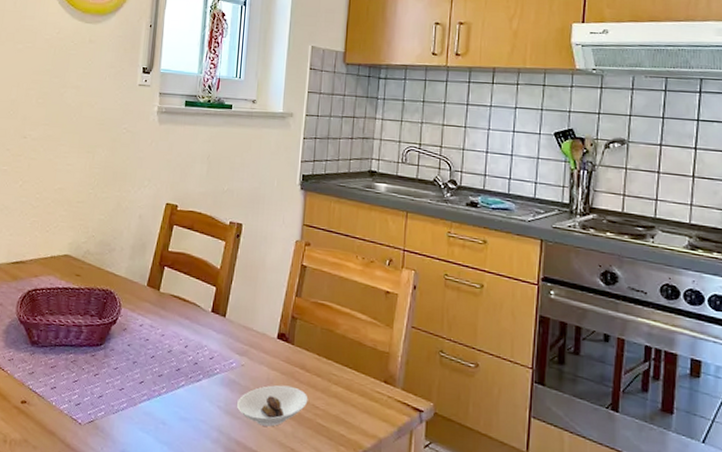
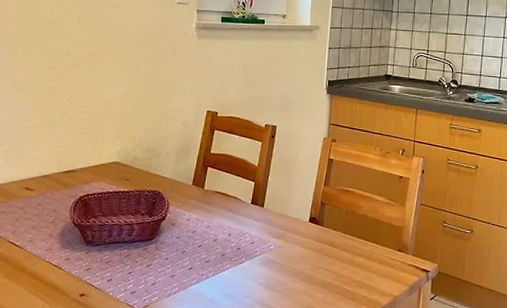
saucer: present [237,385,308,427] -> none [276,260,336,295]

